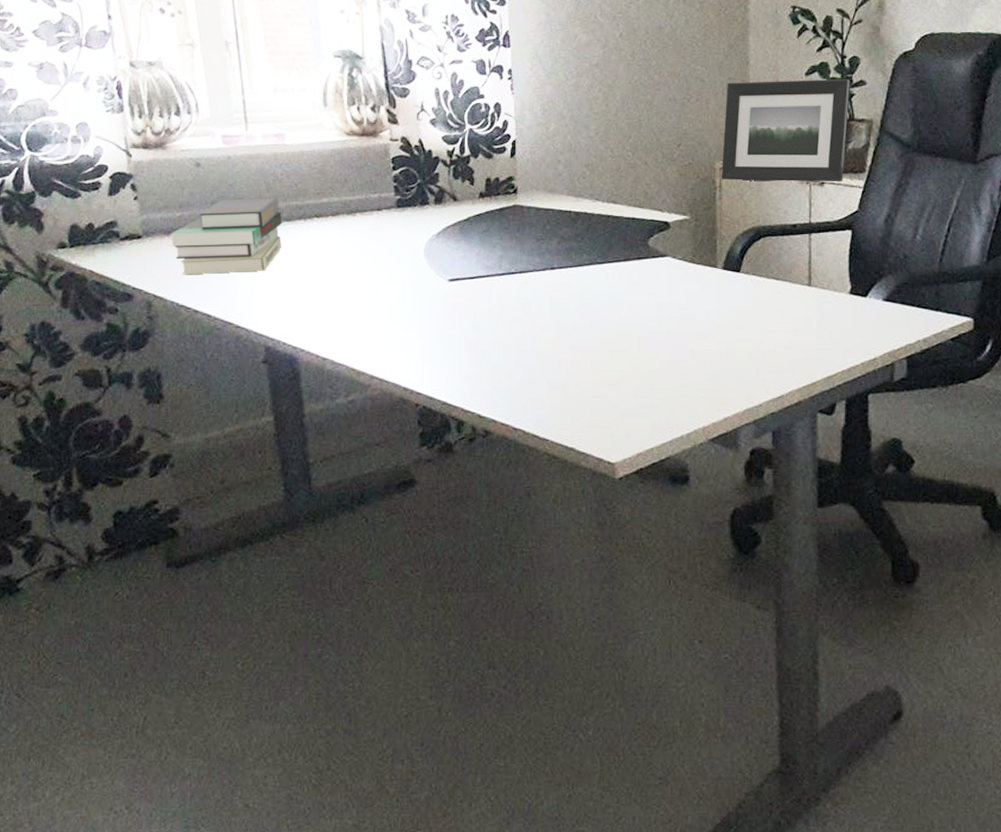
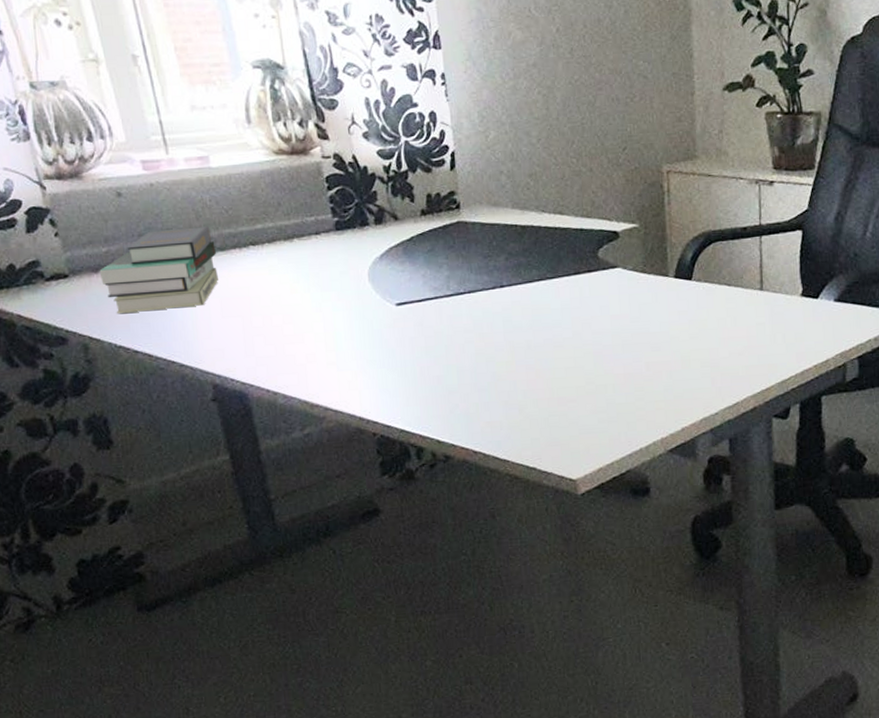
picture frame: present [721,79,850,182] -> none [668,69,797,184]

